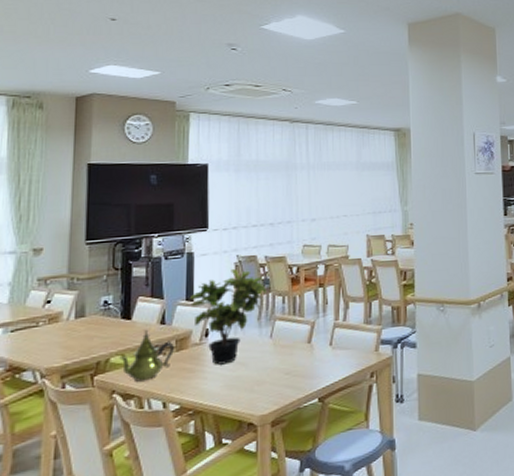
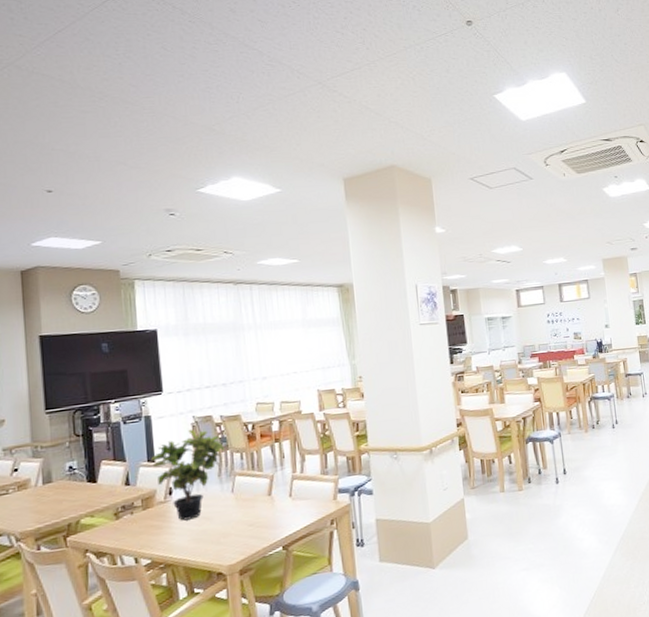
teapot: present [119,329,174,382] -> none [89,491,141,540]

